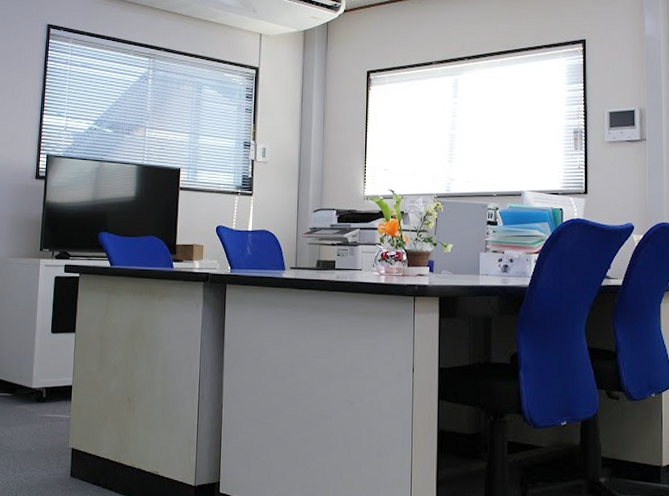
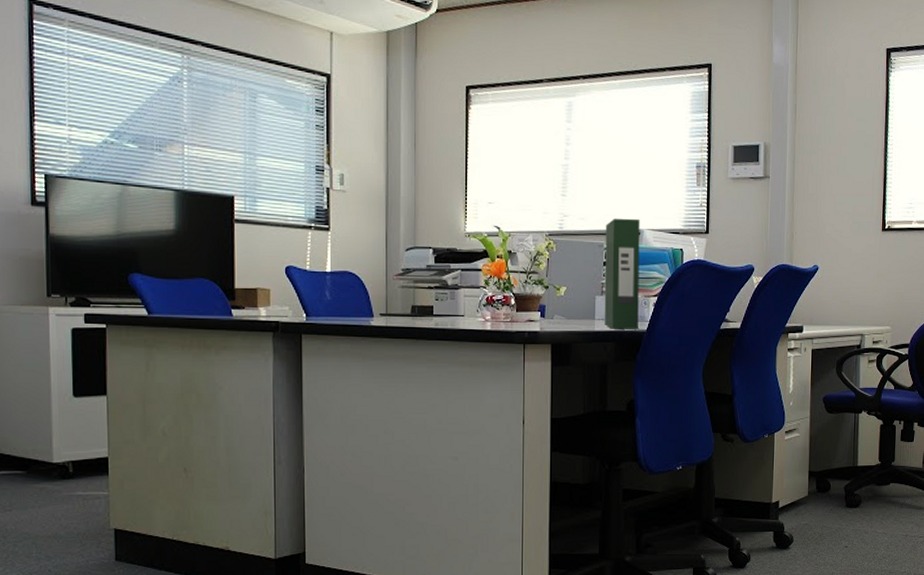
binder: none [488,181,521,285] -> present [604,218,640,329]

